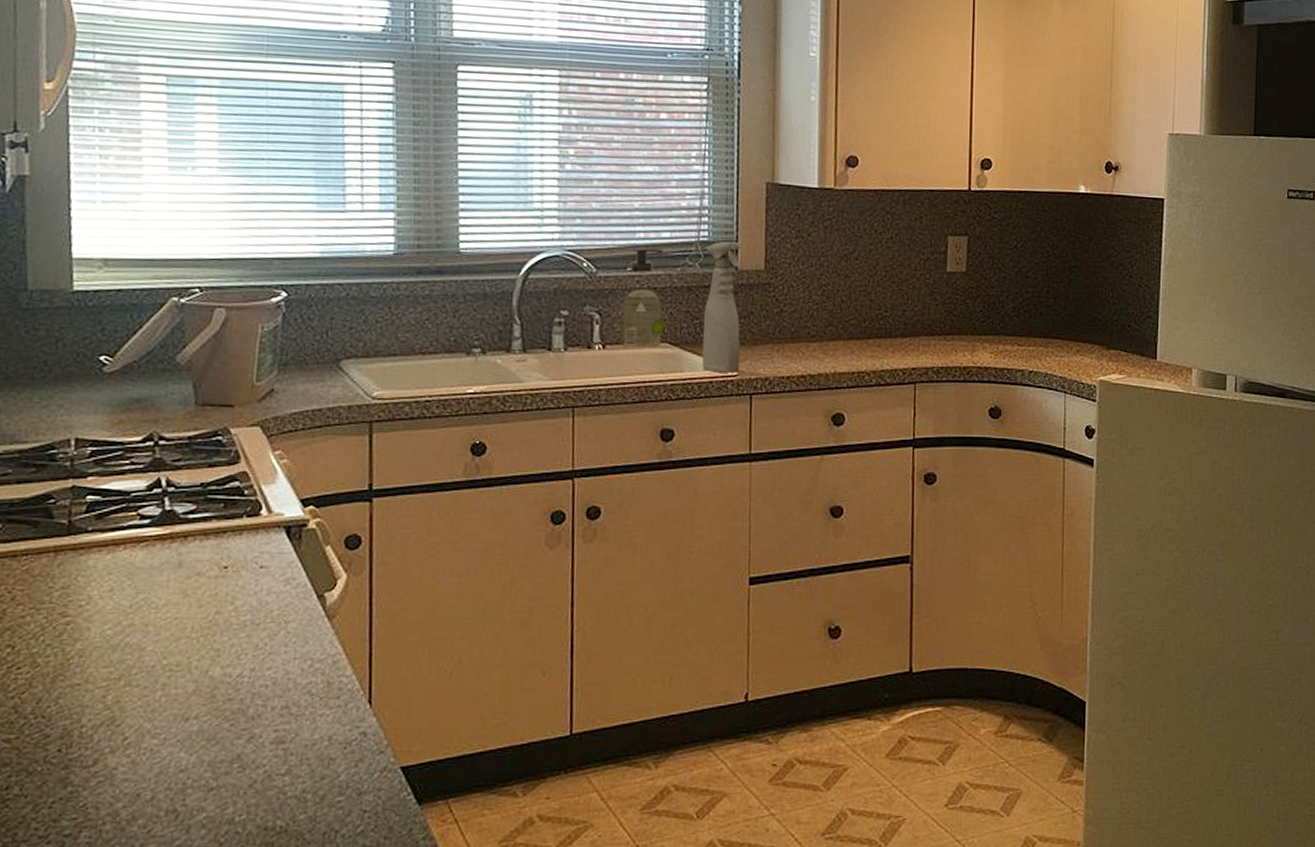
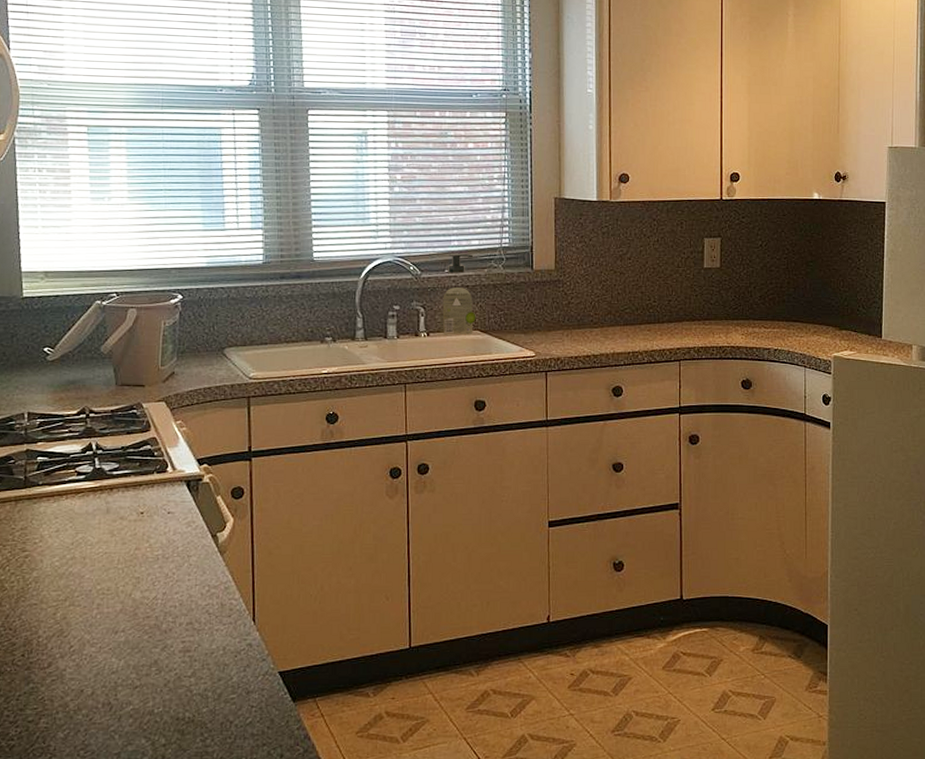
spray bottle: present [702,242,741,373] -> none [506,247,537,354]

